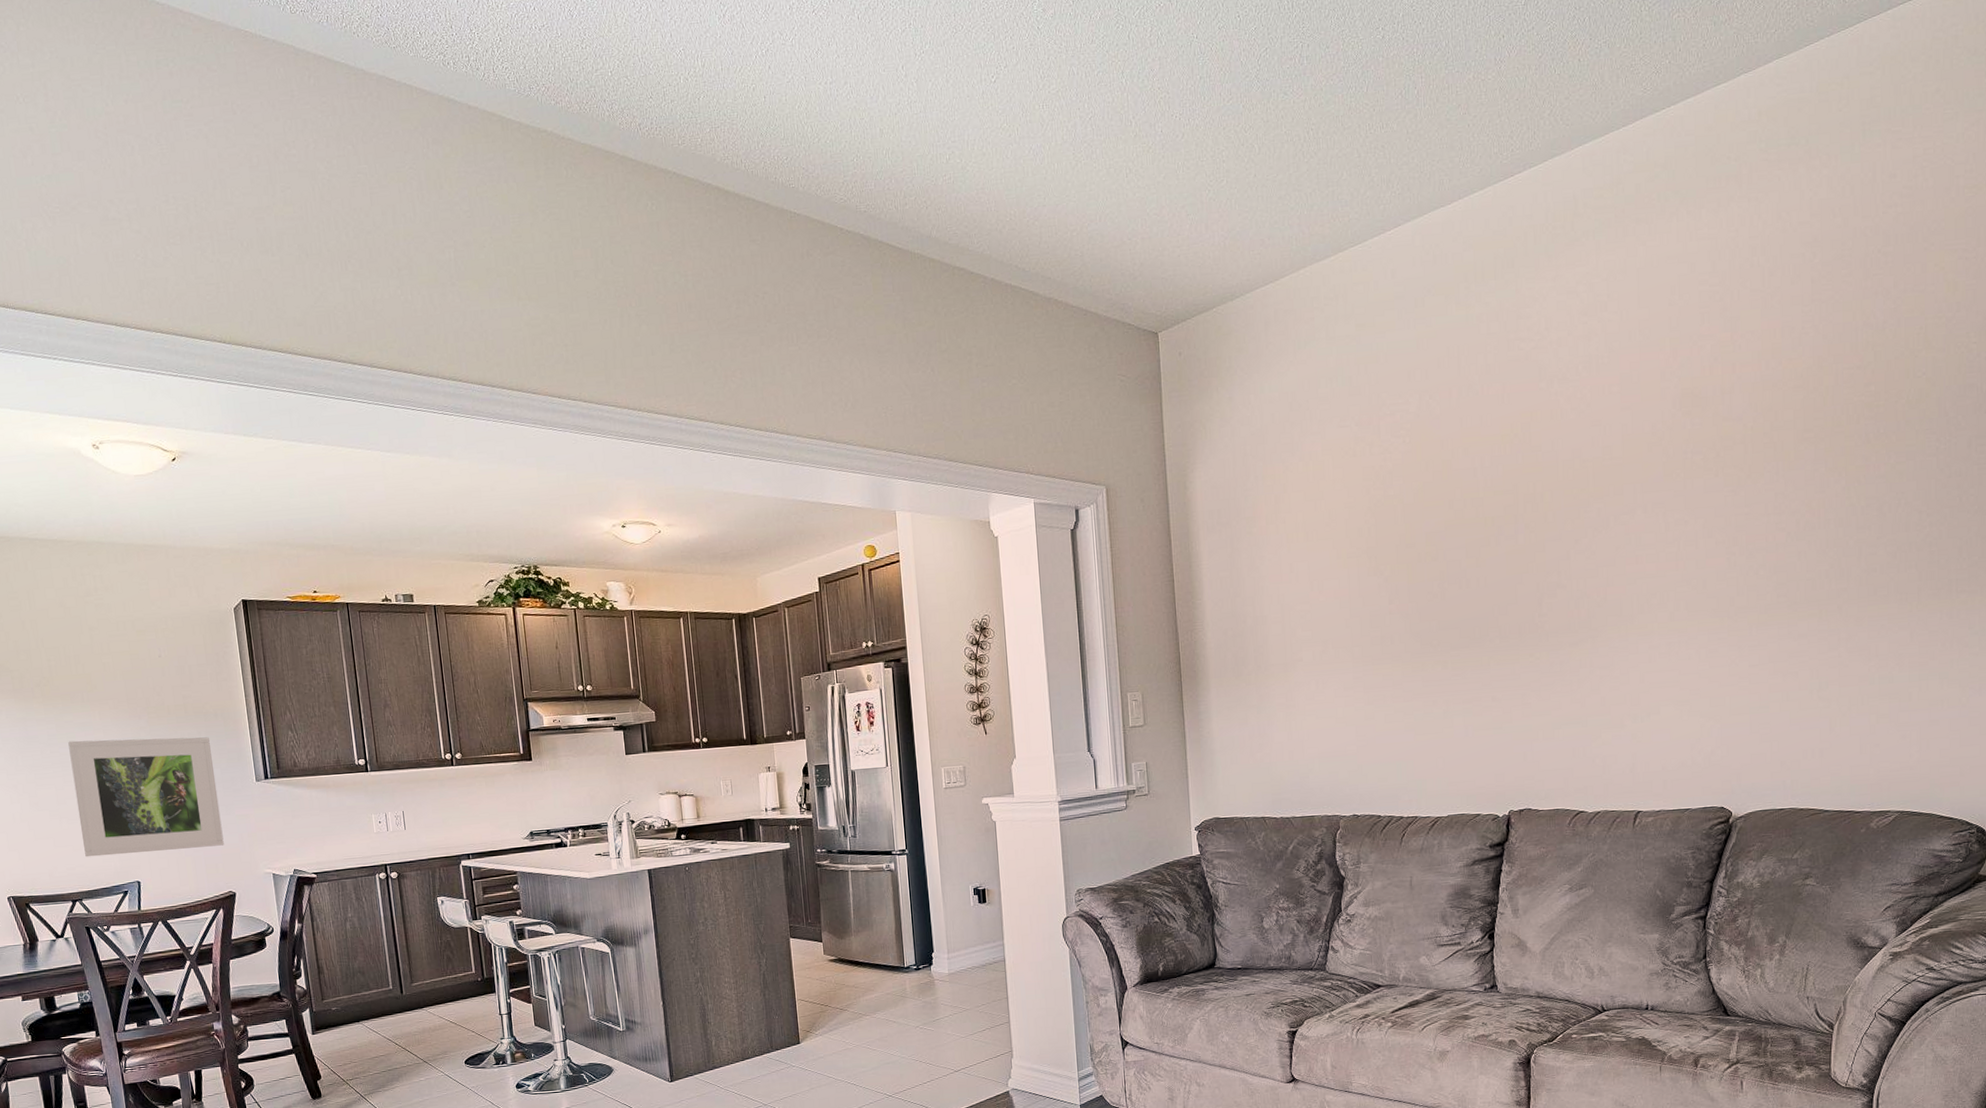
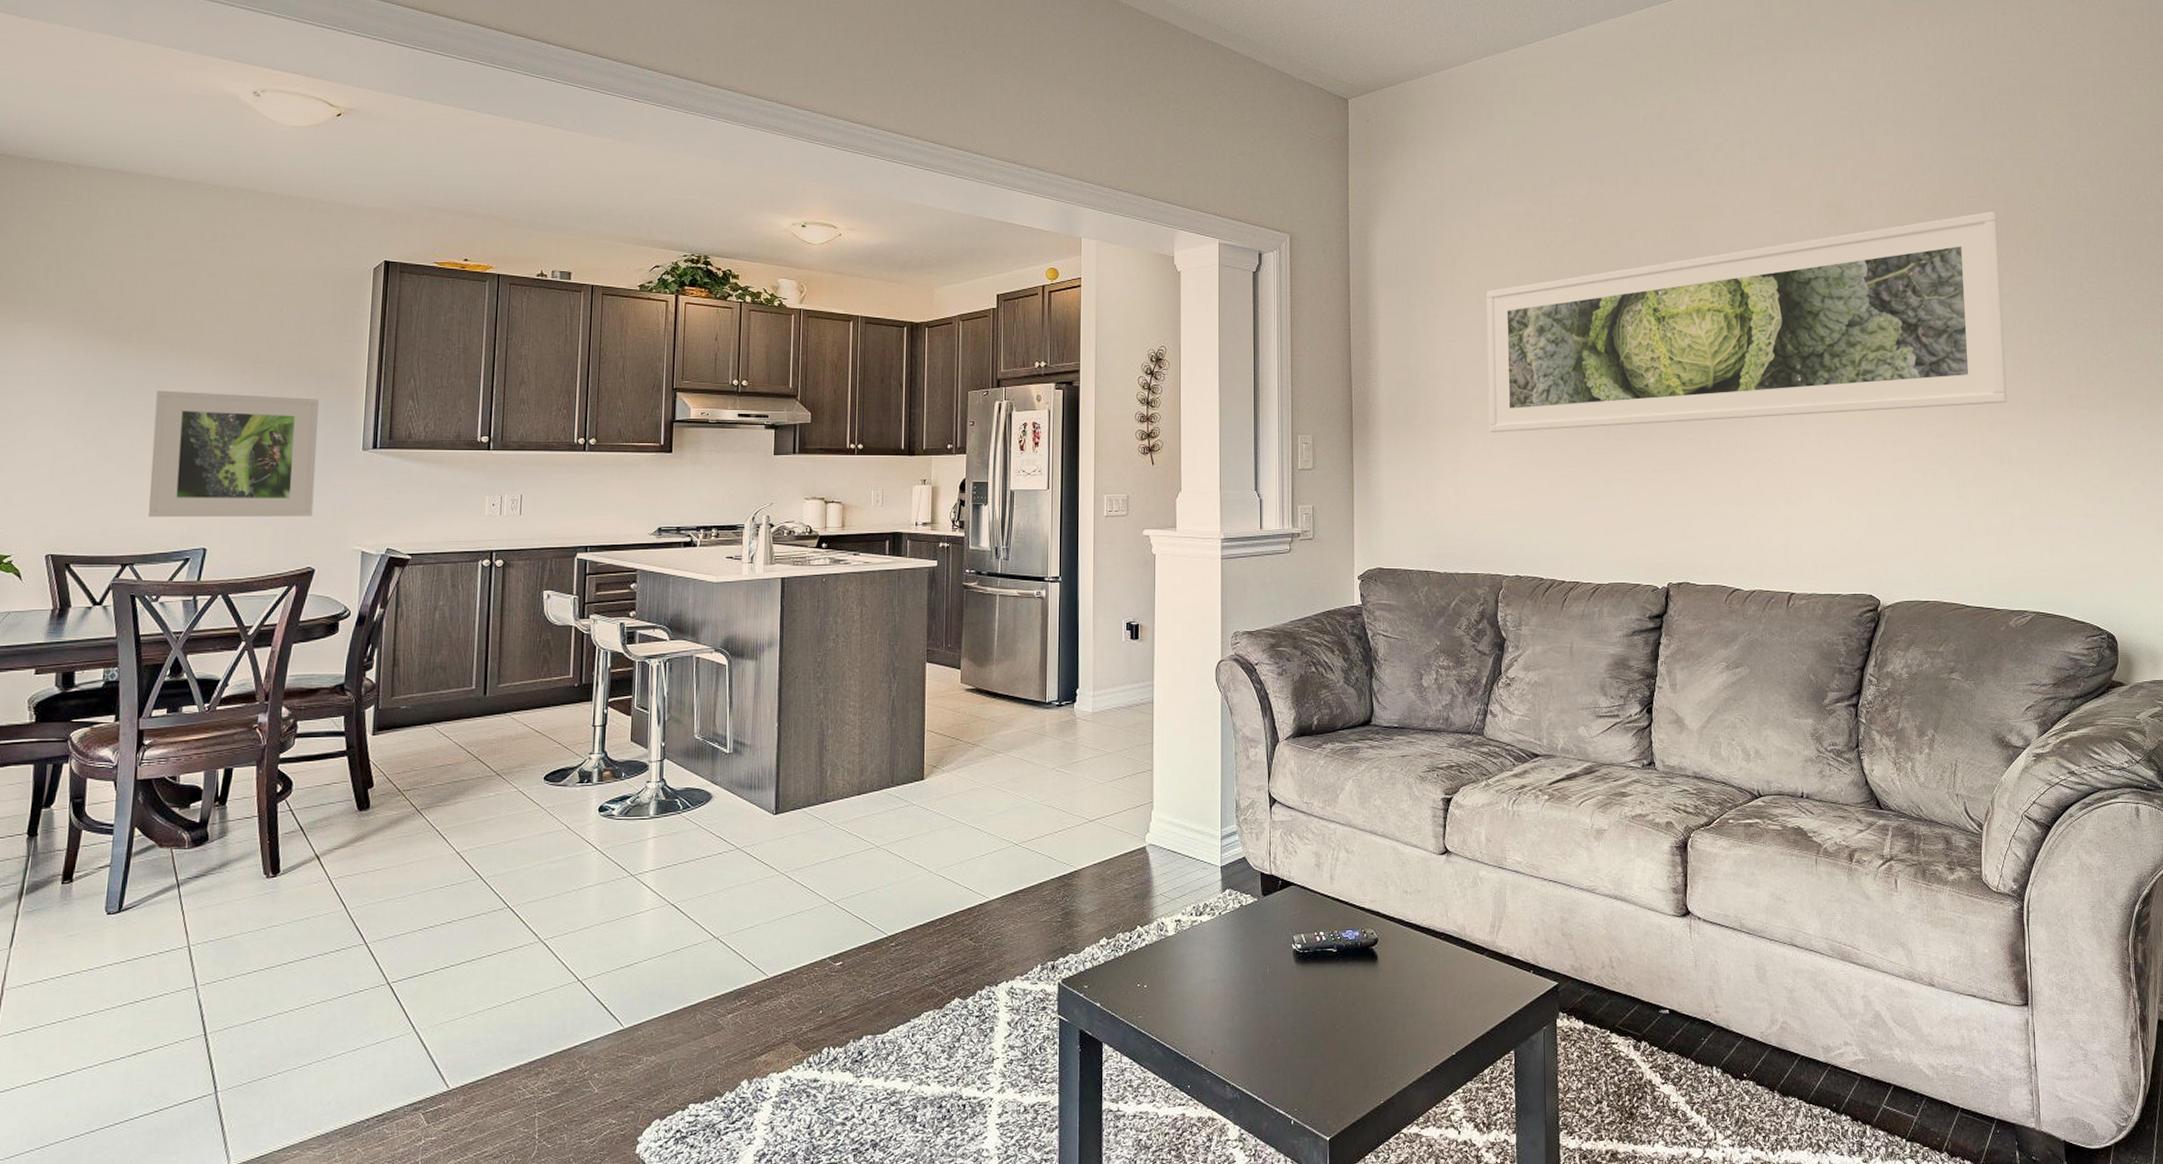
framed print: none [1313,383,1879,674] -> present [1486,212,2007,432]

